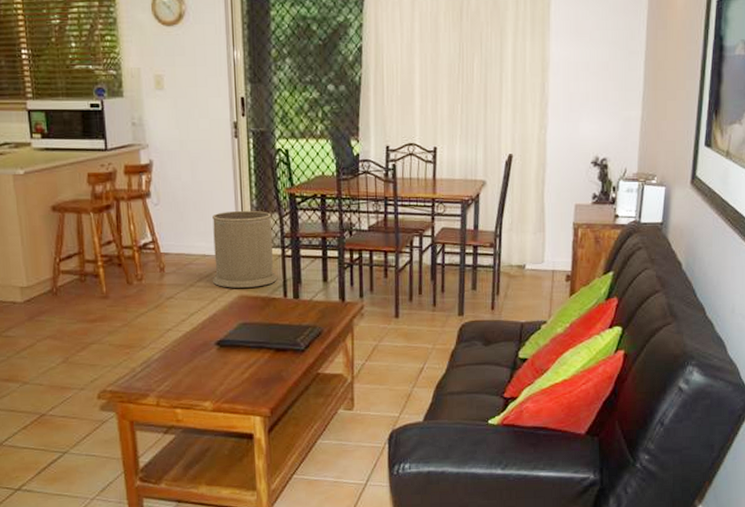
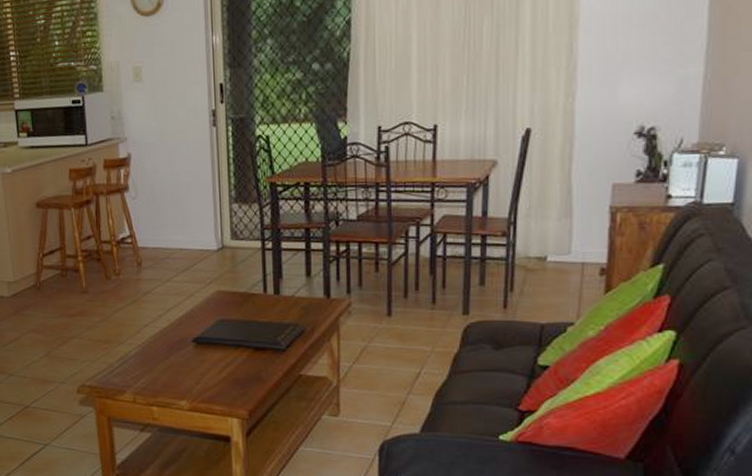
trash can: present [212,210,277,288] -> none [190,201,257,283]

